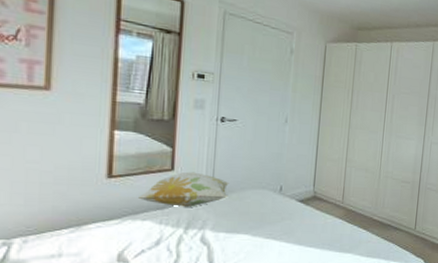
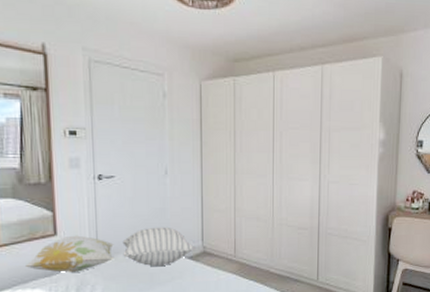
pillow: none [237,170,307,207] -> present [122,227,195,266]

